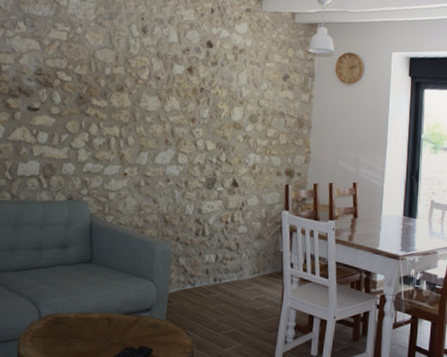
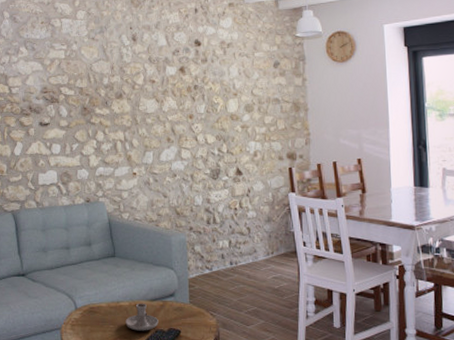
candle holder: none [93,316,130,348] -> present [125,303,158,331]

